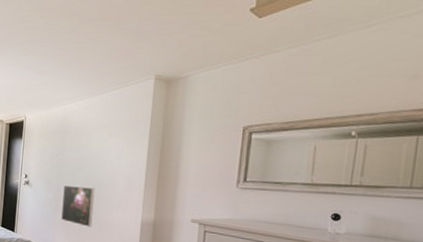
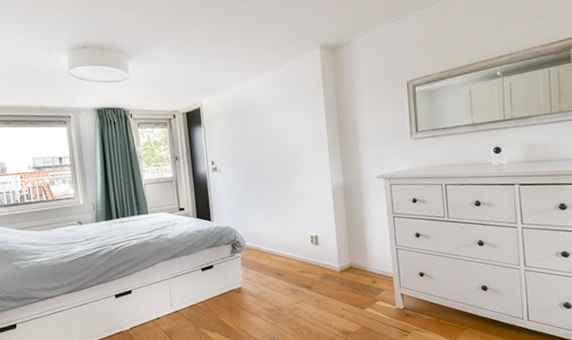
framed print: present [61,184,95,227] -> none [252,163,287,202]

